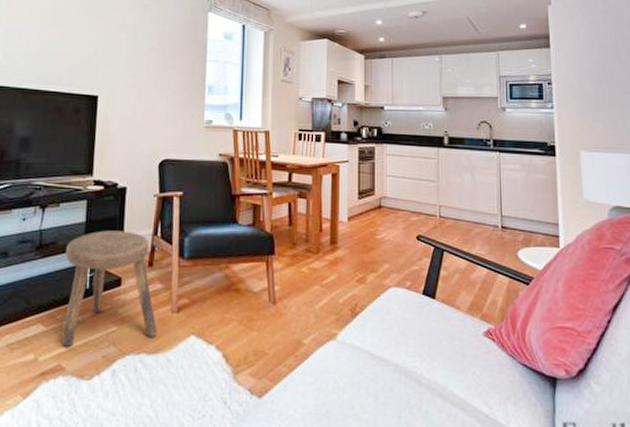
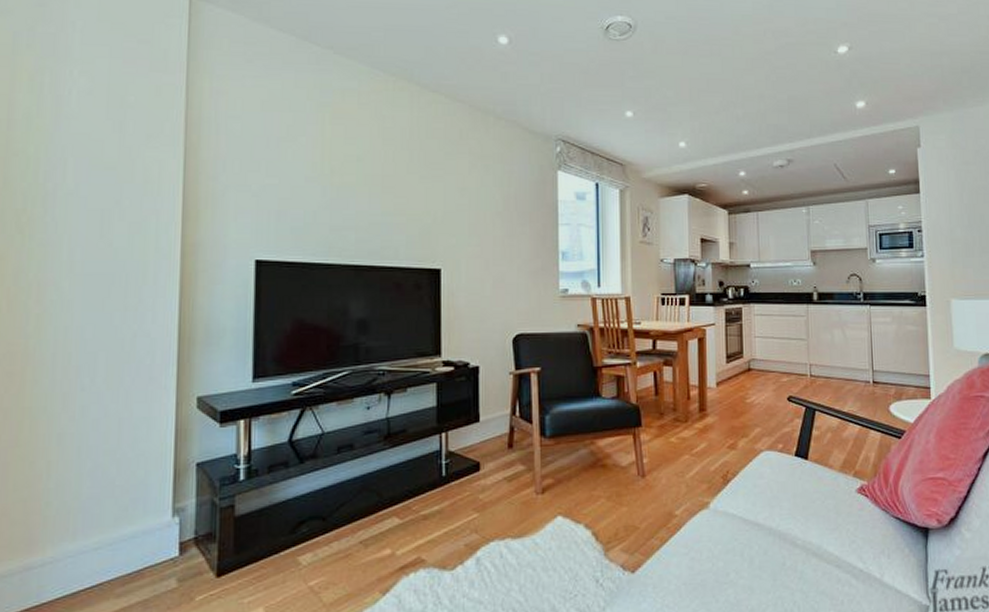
stool: present [62,230,158,347] -> none [418,413,522,538]

